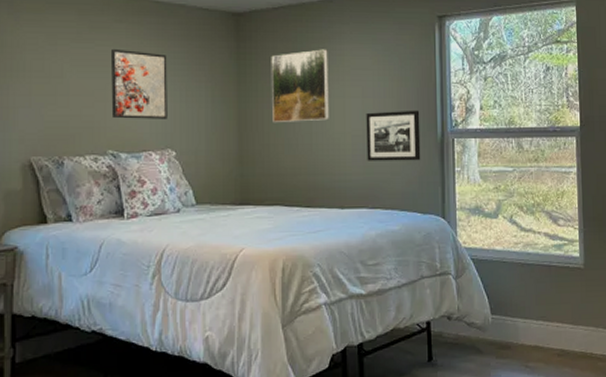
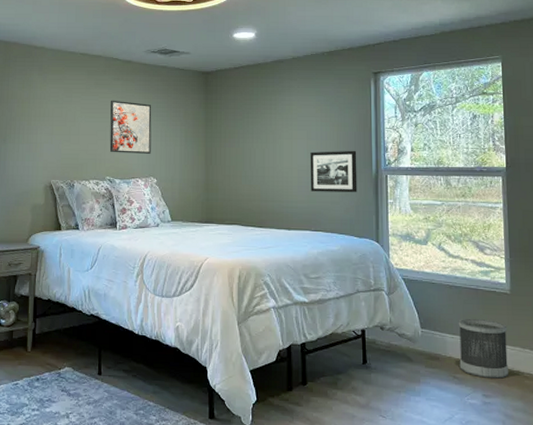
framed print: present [271,49,329,123] -> none [232,100,279,159]
wastebasket: none [530,298,583,364] -> present [458,318,509,379]

